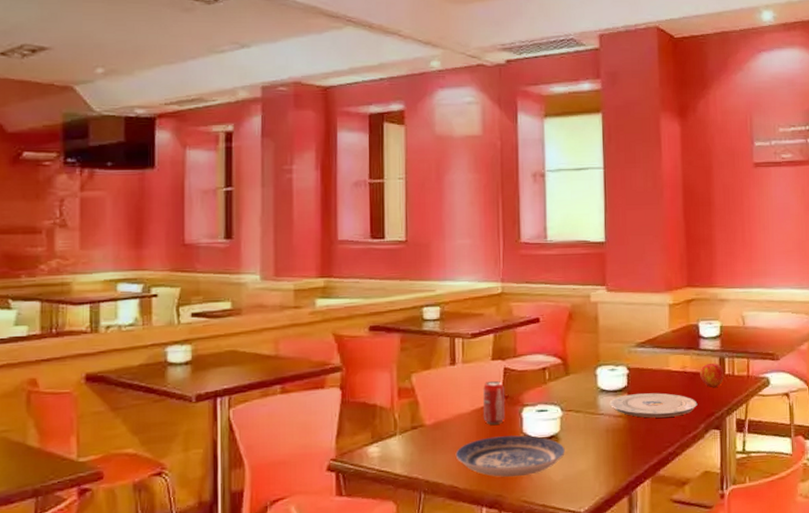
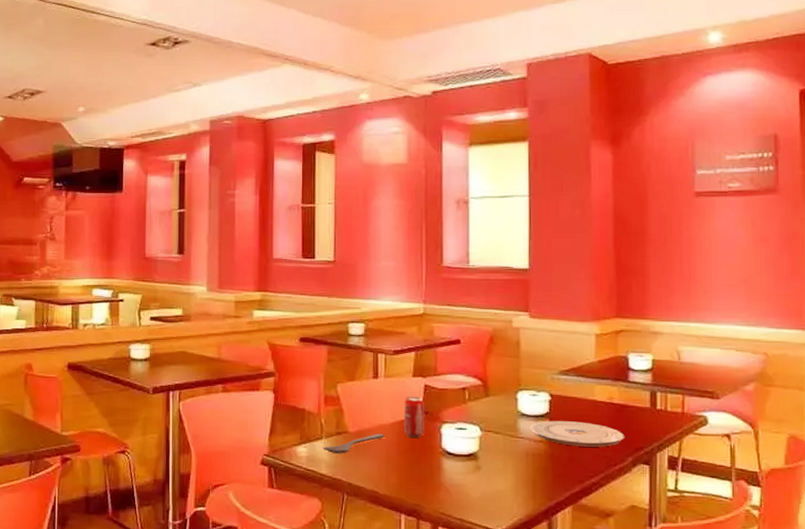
spoon: none [397,424,463,450] -> present [322,434,385,454]
plate: present [455,435,565,478] -> none [376,449,483,490]
apple: present [699,362,724,387] -> none [627,396,656,421]

